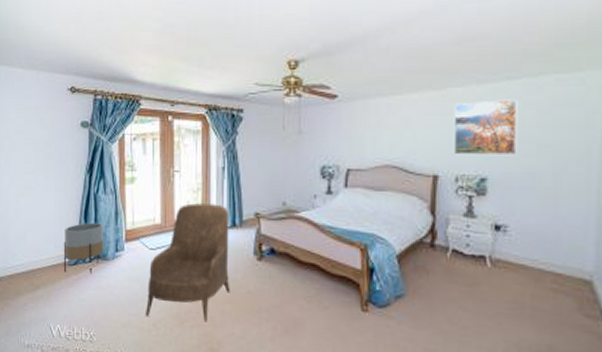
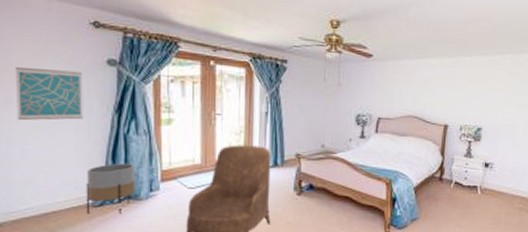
wall art: none [12,133,62,183] -> present [14,66,84,121]
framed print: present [453,99,518,154] -> none [459,69,506,111]

